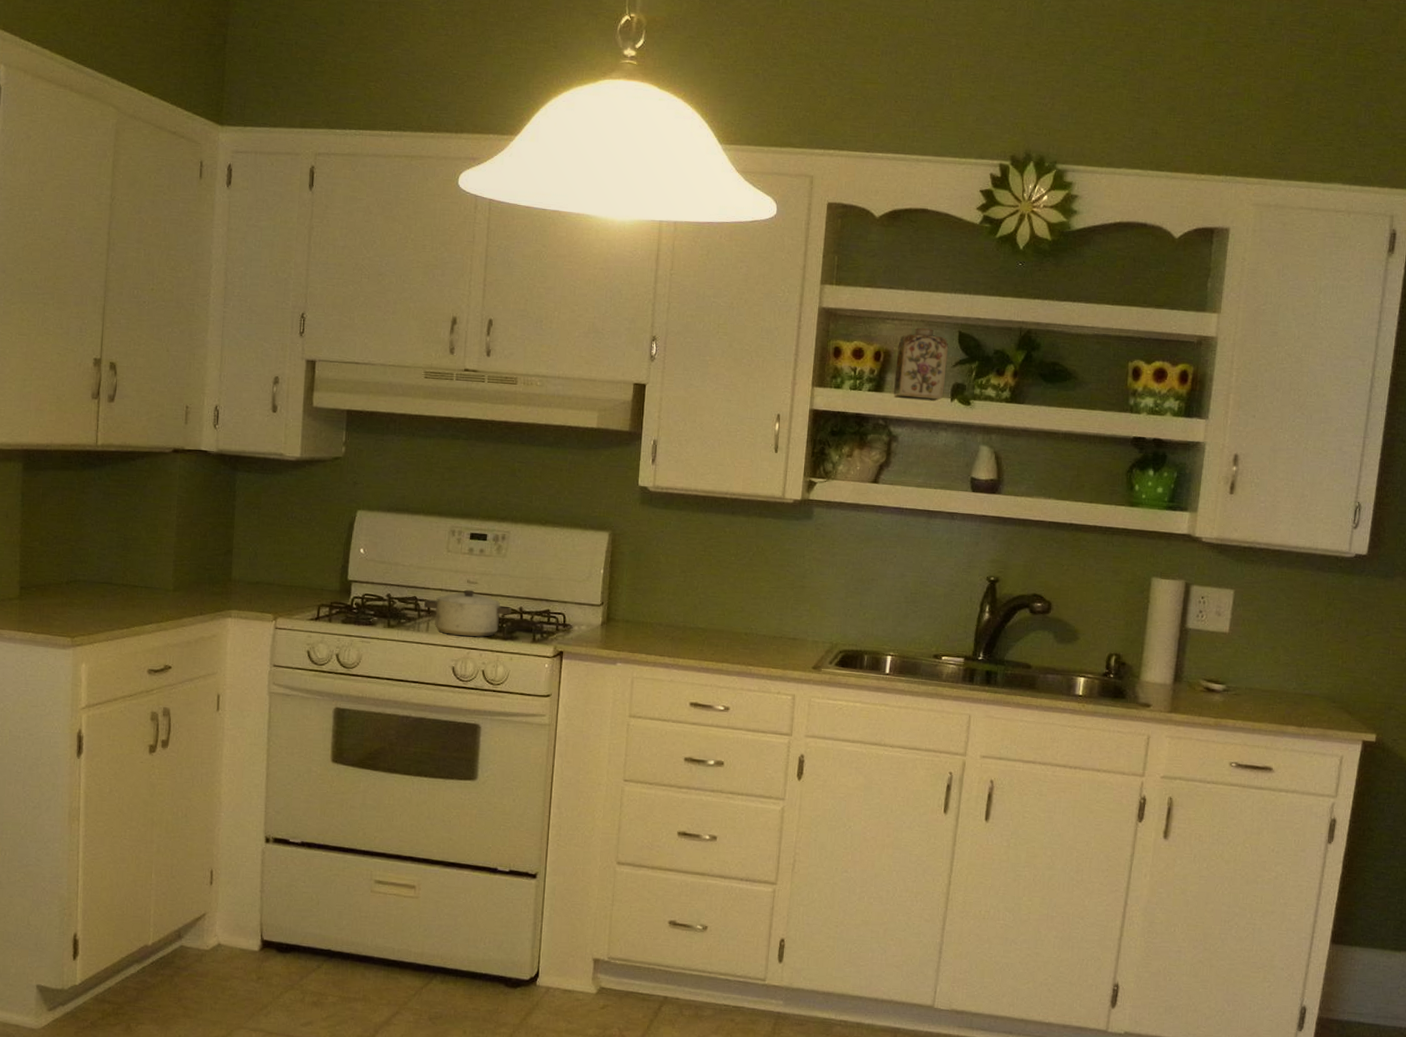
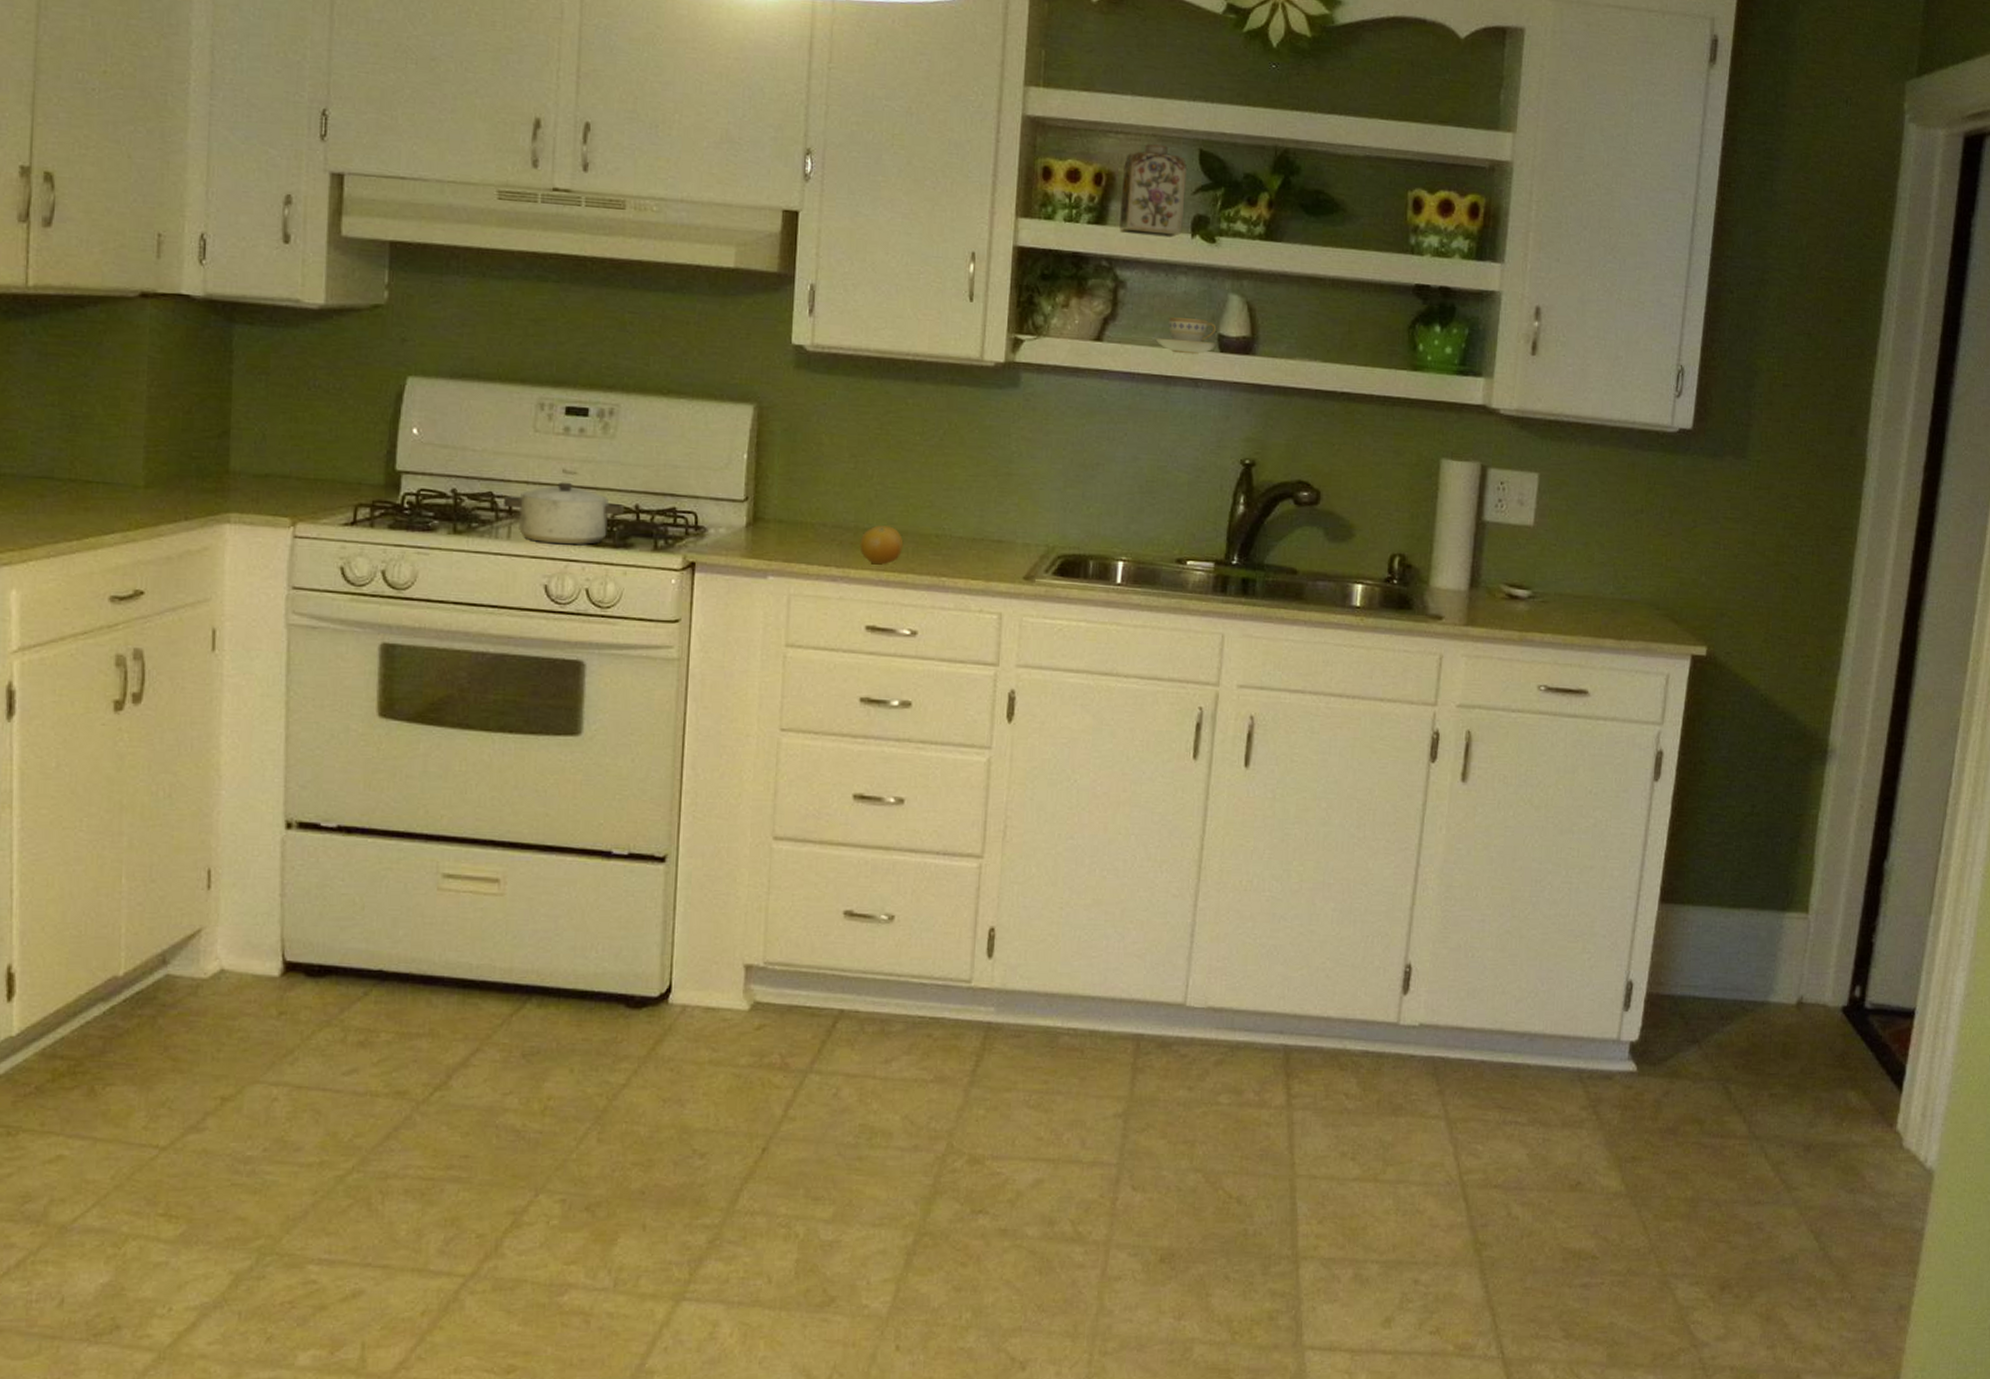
fruit: none [687,625,720,656] -> present [860,525,904,565]
teacup: none [920,464,971,494] -> present [1155,317,1219,355]

